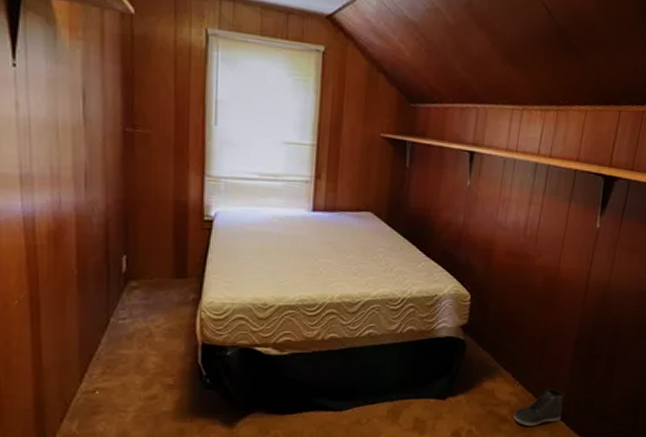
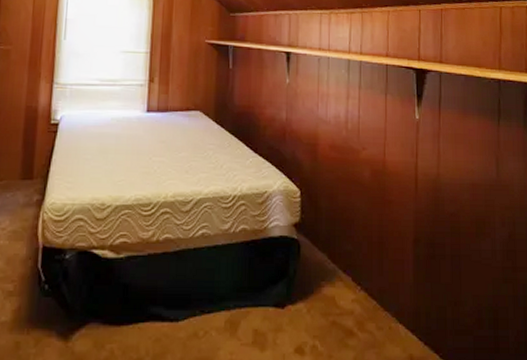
sneaker: present [513,389,564,427] -> none [359,295,413,341]

